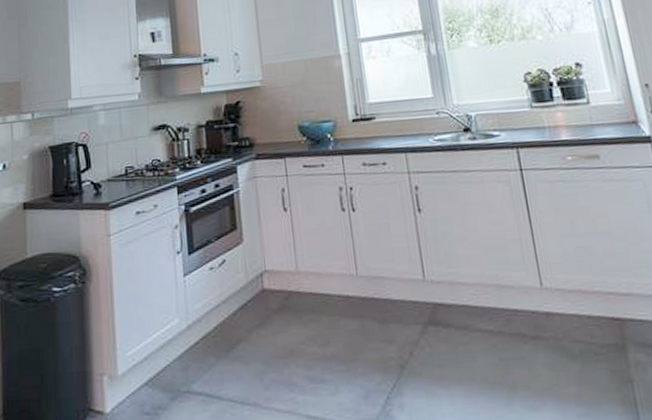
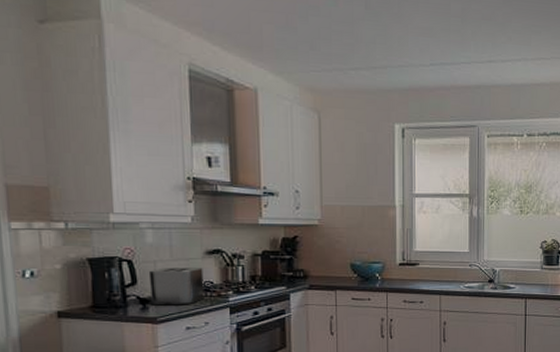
toaster: none [101,145,153,190] -> present [148,267,205,306]

